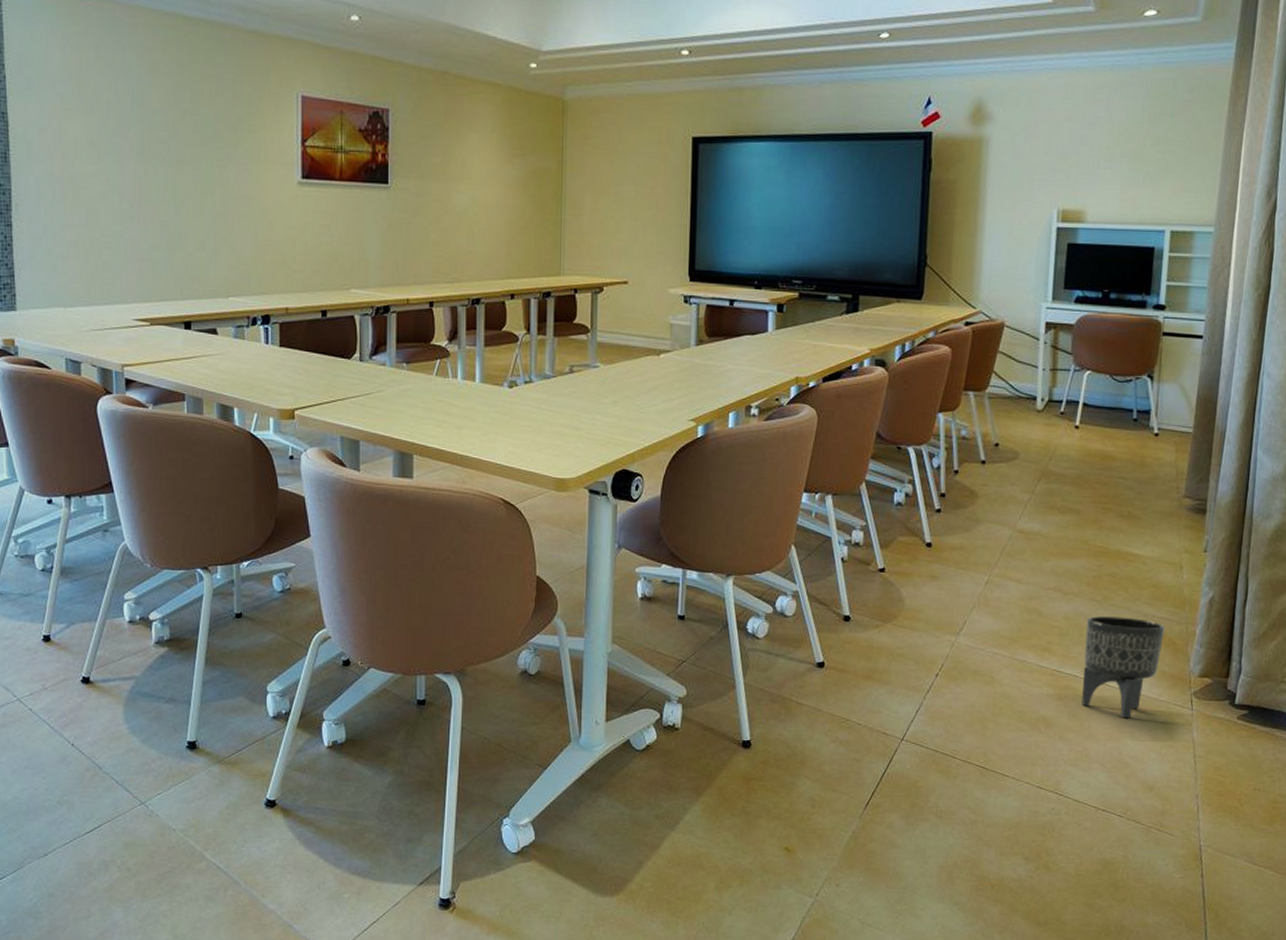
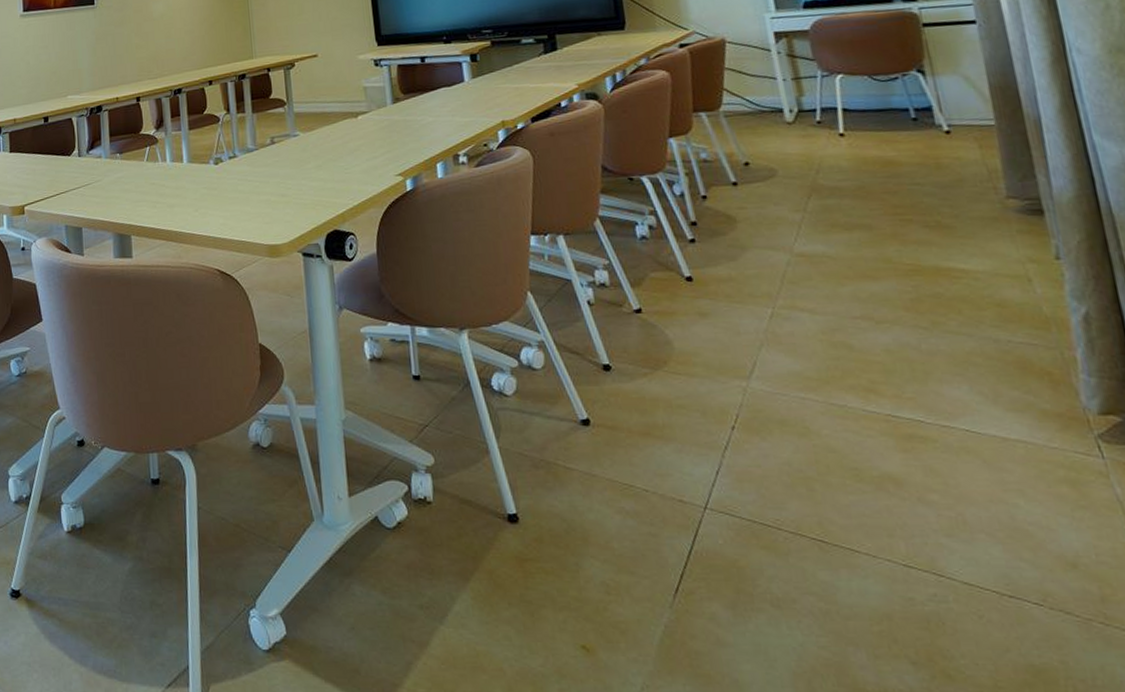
planter: present [1081,616,1165,719] -> none [915,345,1036,473]

